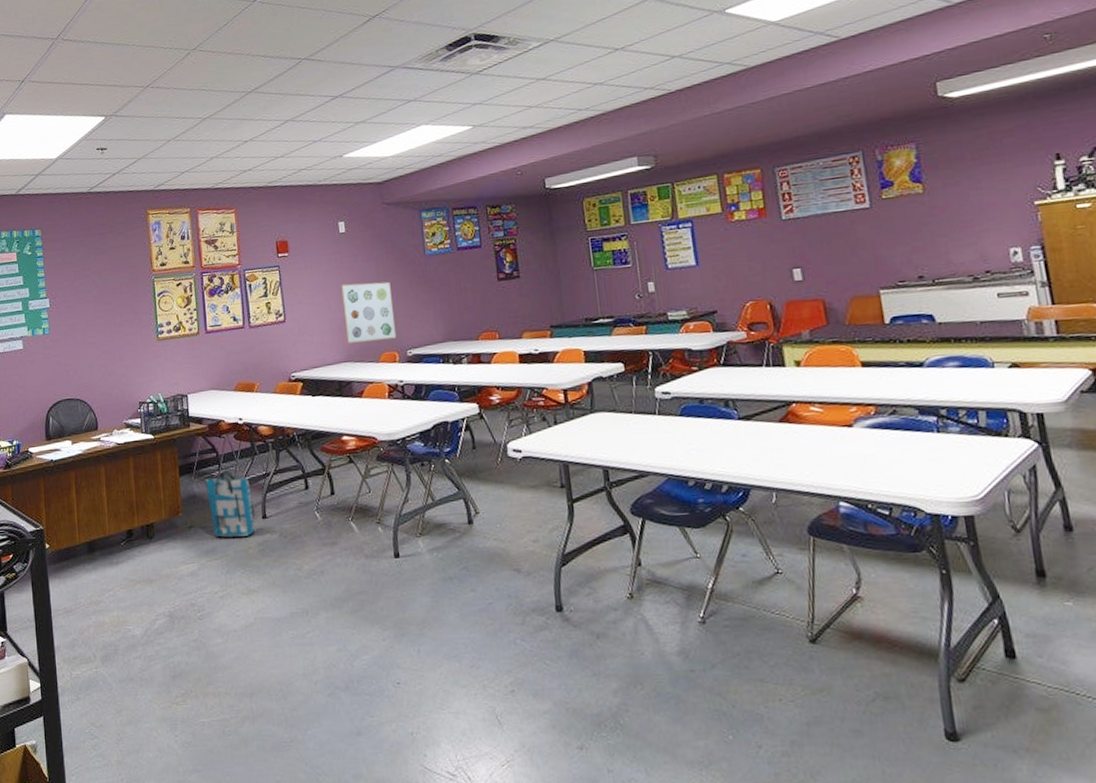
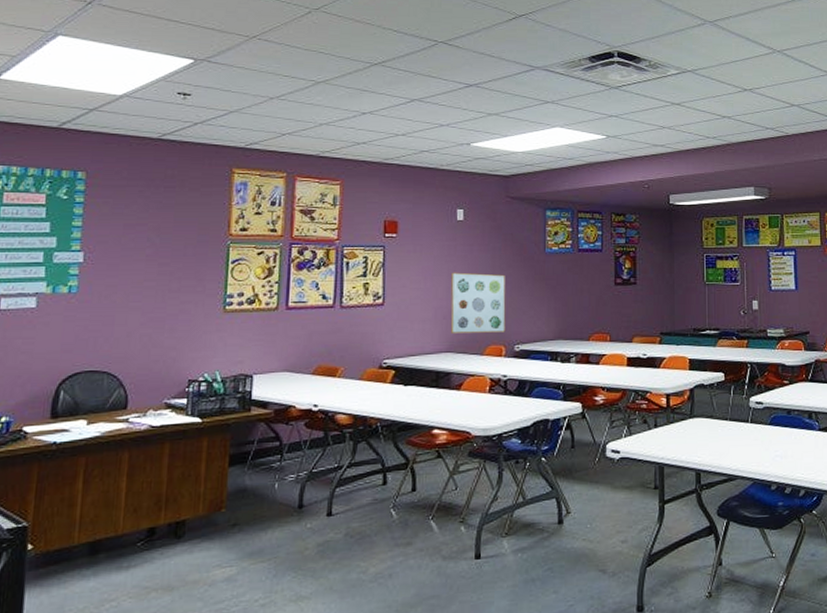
tote bag: present [205,469,256,538] -> none [260,461,318,537]

